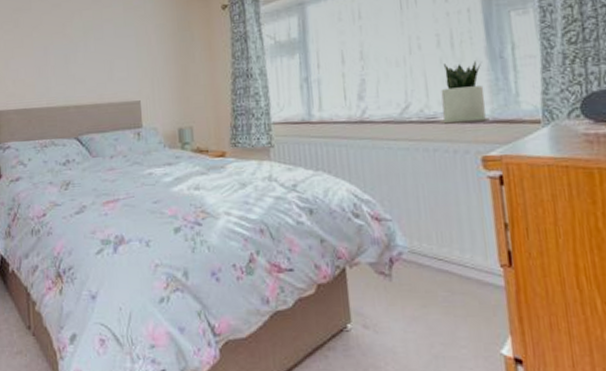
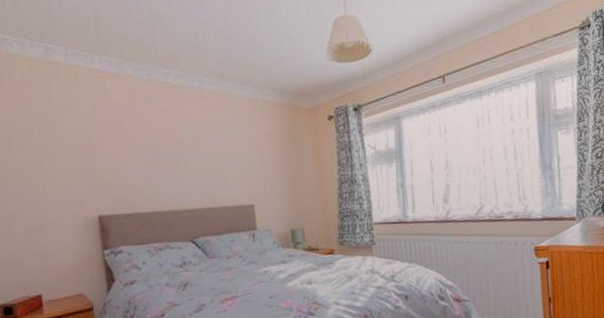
planter: present [439,61,491,125] -> none [505,170,542,222]

